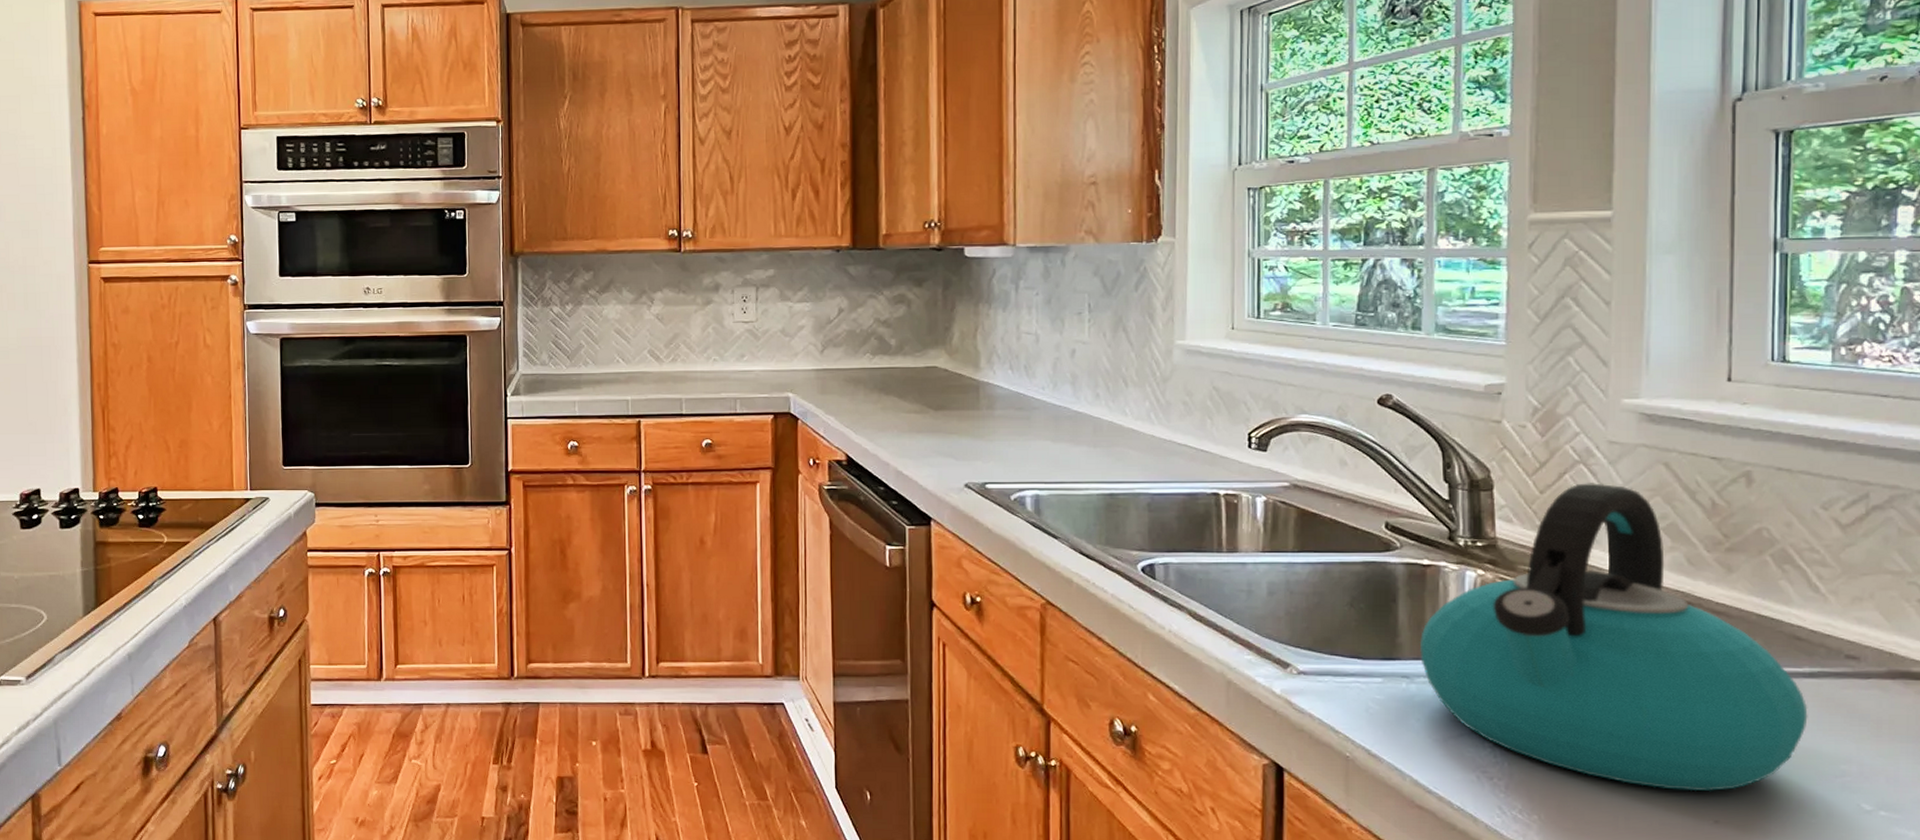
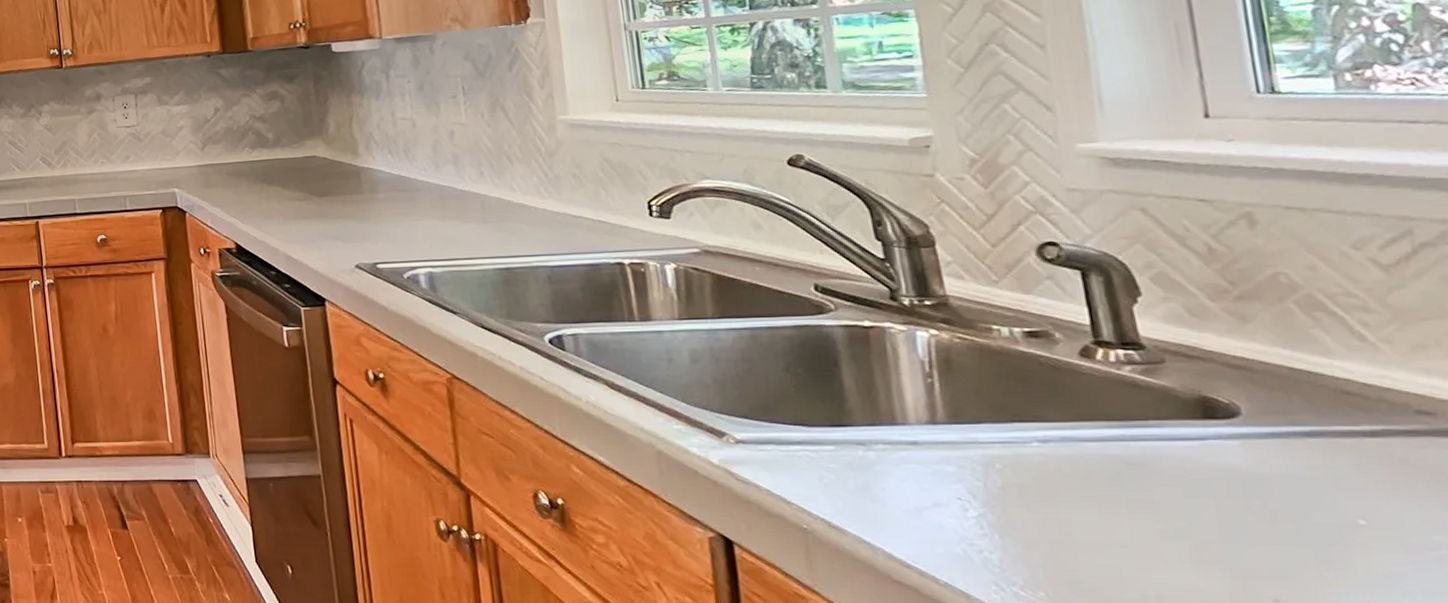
kettle: present [1419,483,1808,792] -> none [871,233,1378,567]

